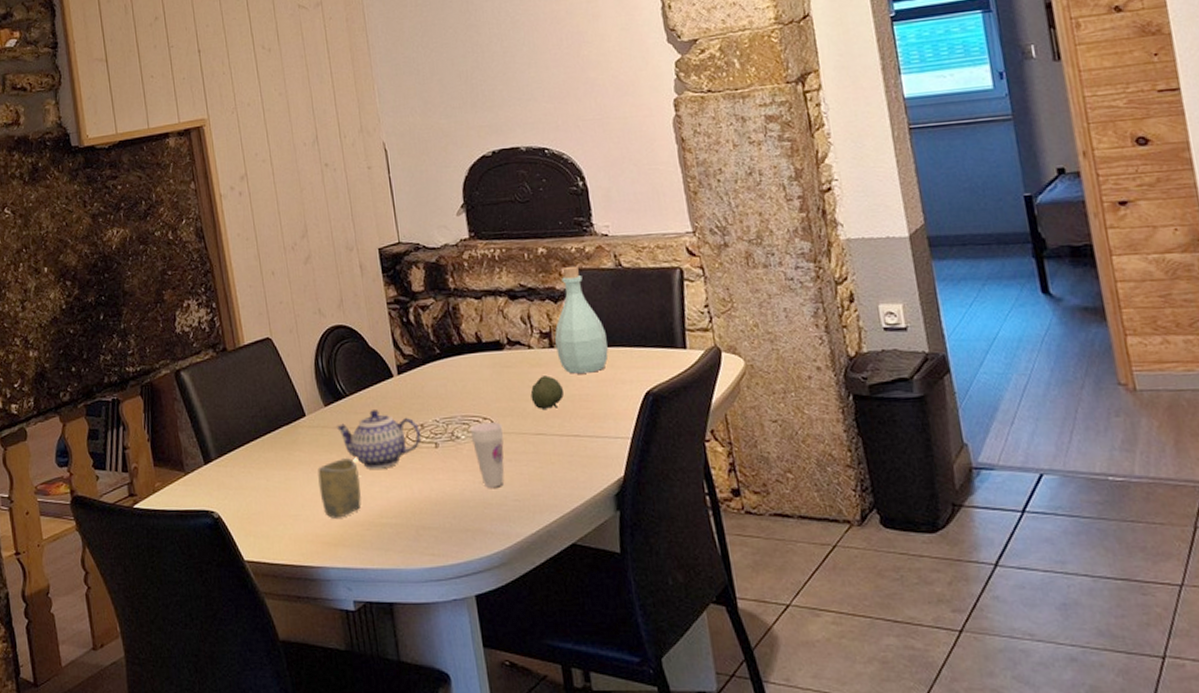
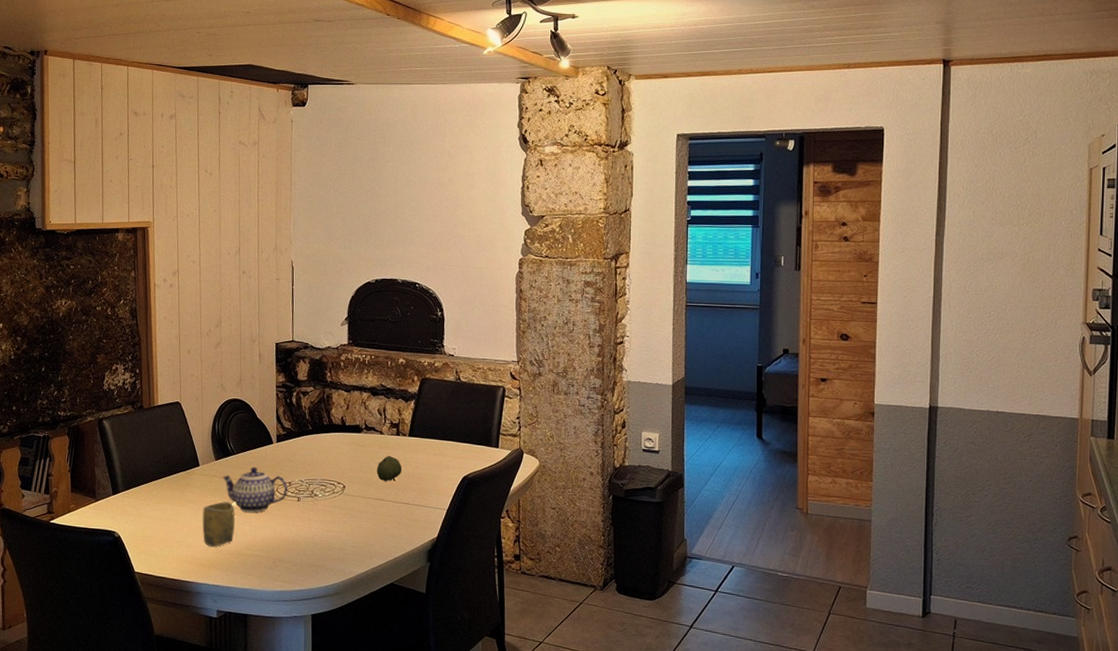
cup: present [469,422,505,488] -> none [326,486,352,536]
bottle: present [555,265,609,374] -> none [401,375,441,458]

